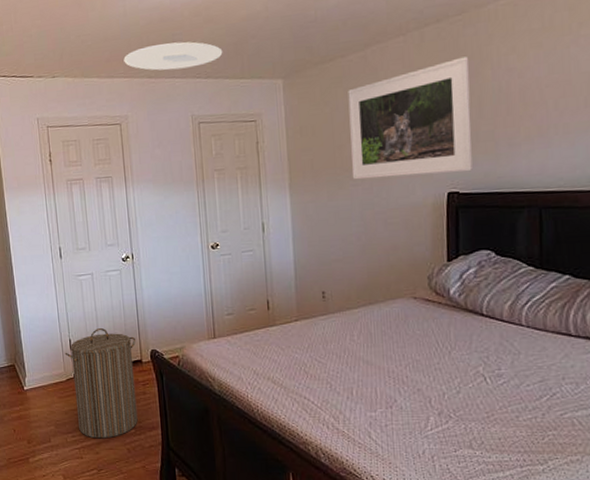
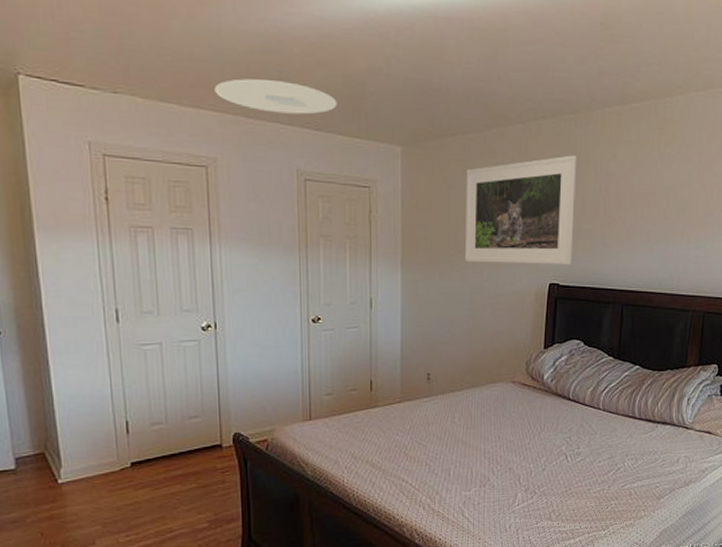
laundry hamper: present [64,327,138,439] -> none [119,407,215,537]

